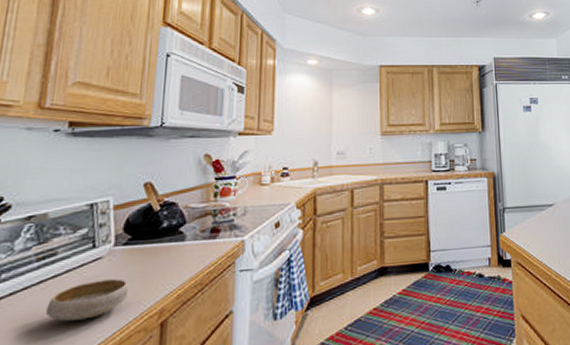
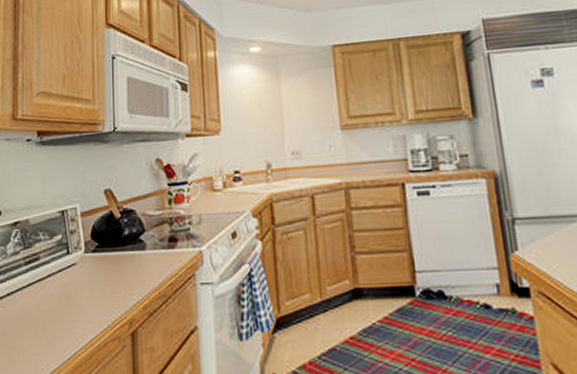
bowl: present [46,278,130,322] -> none [37,285,102,324]

